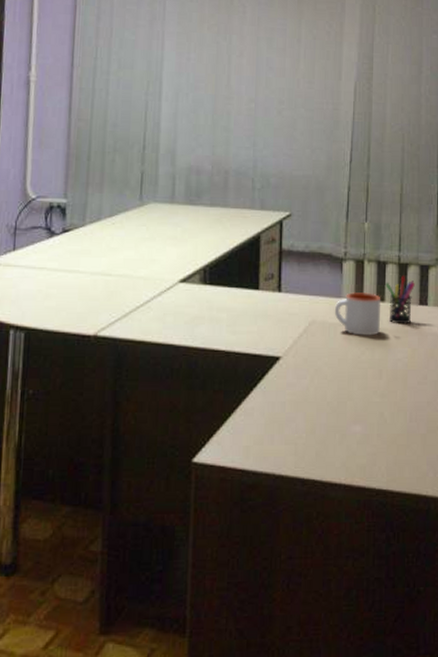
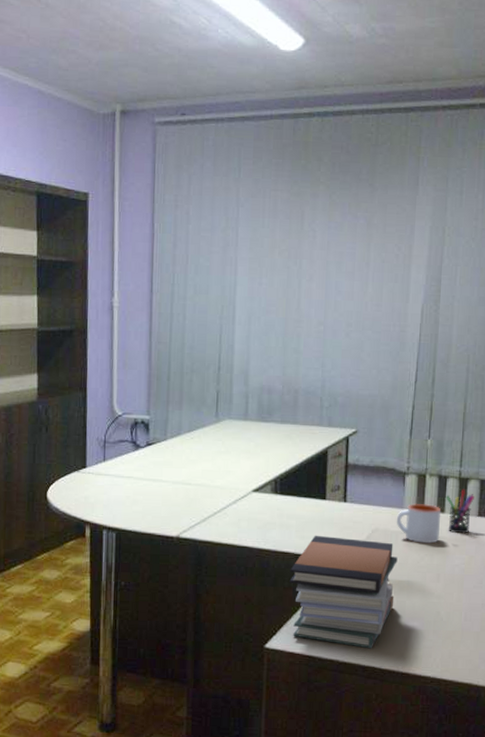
book stack: none [220,329,337,459] -> present [289,535,398,649]

